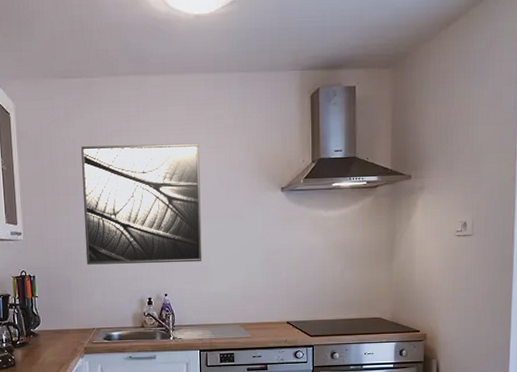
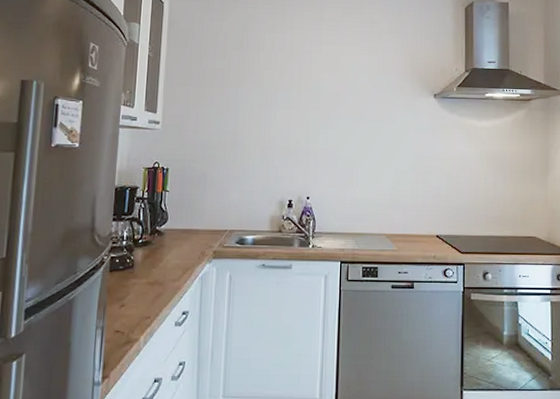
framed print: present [81,143,202,265] -> none [225,40,353,165]

